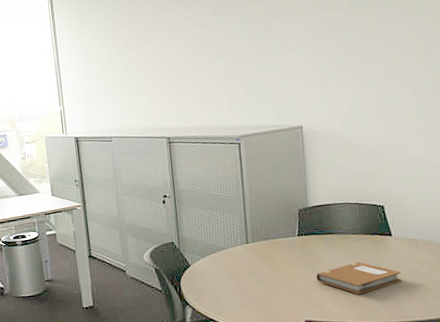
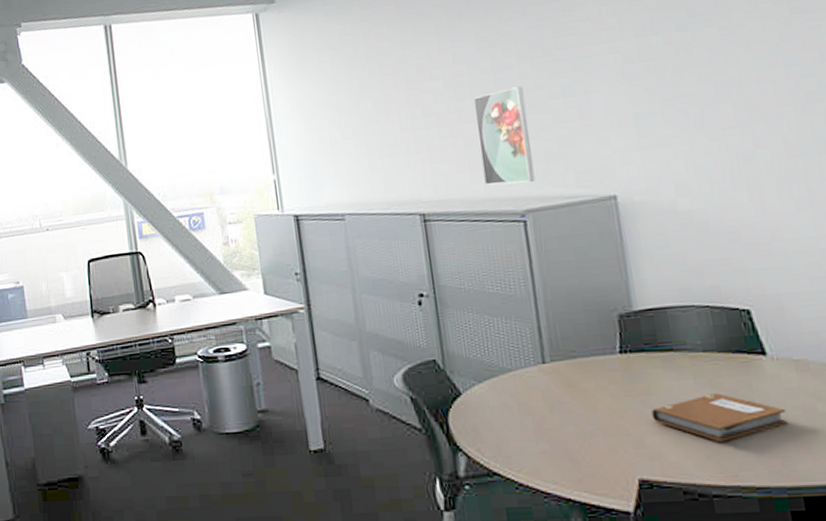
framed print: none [207,45,248,117] -> present [472,86,535,185]

